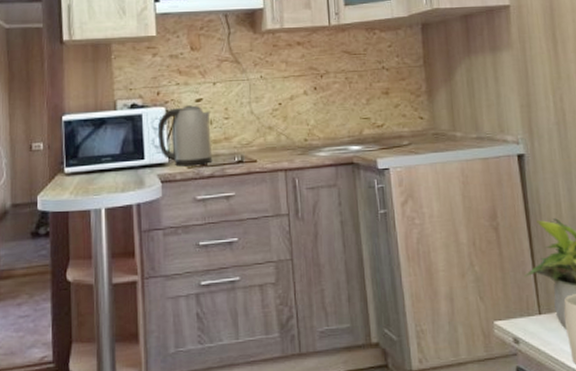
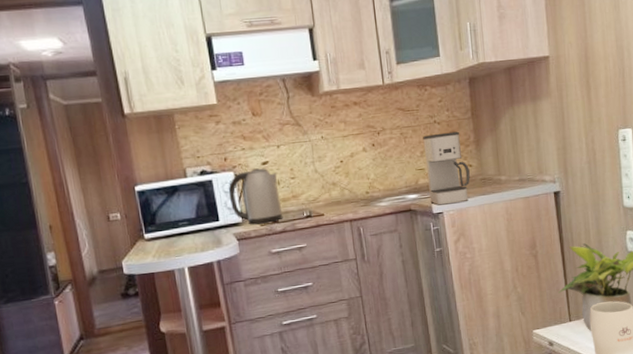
coffee maker: none [369,79,421,160] -> present [423,131,470,206]

